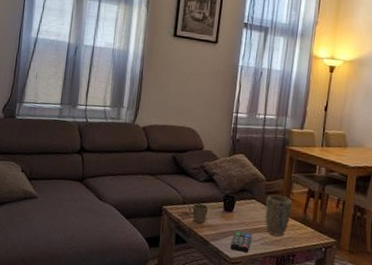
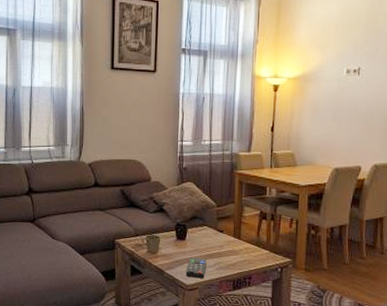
plant pot: present [265,194,292,237] -> none [218,219,245,260]

